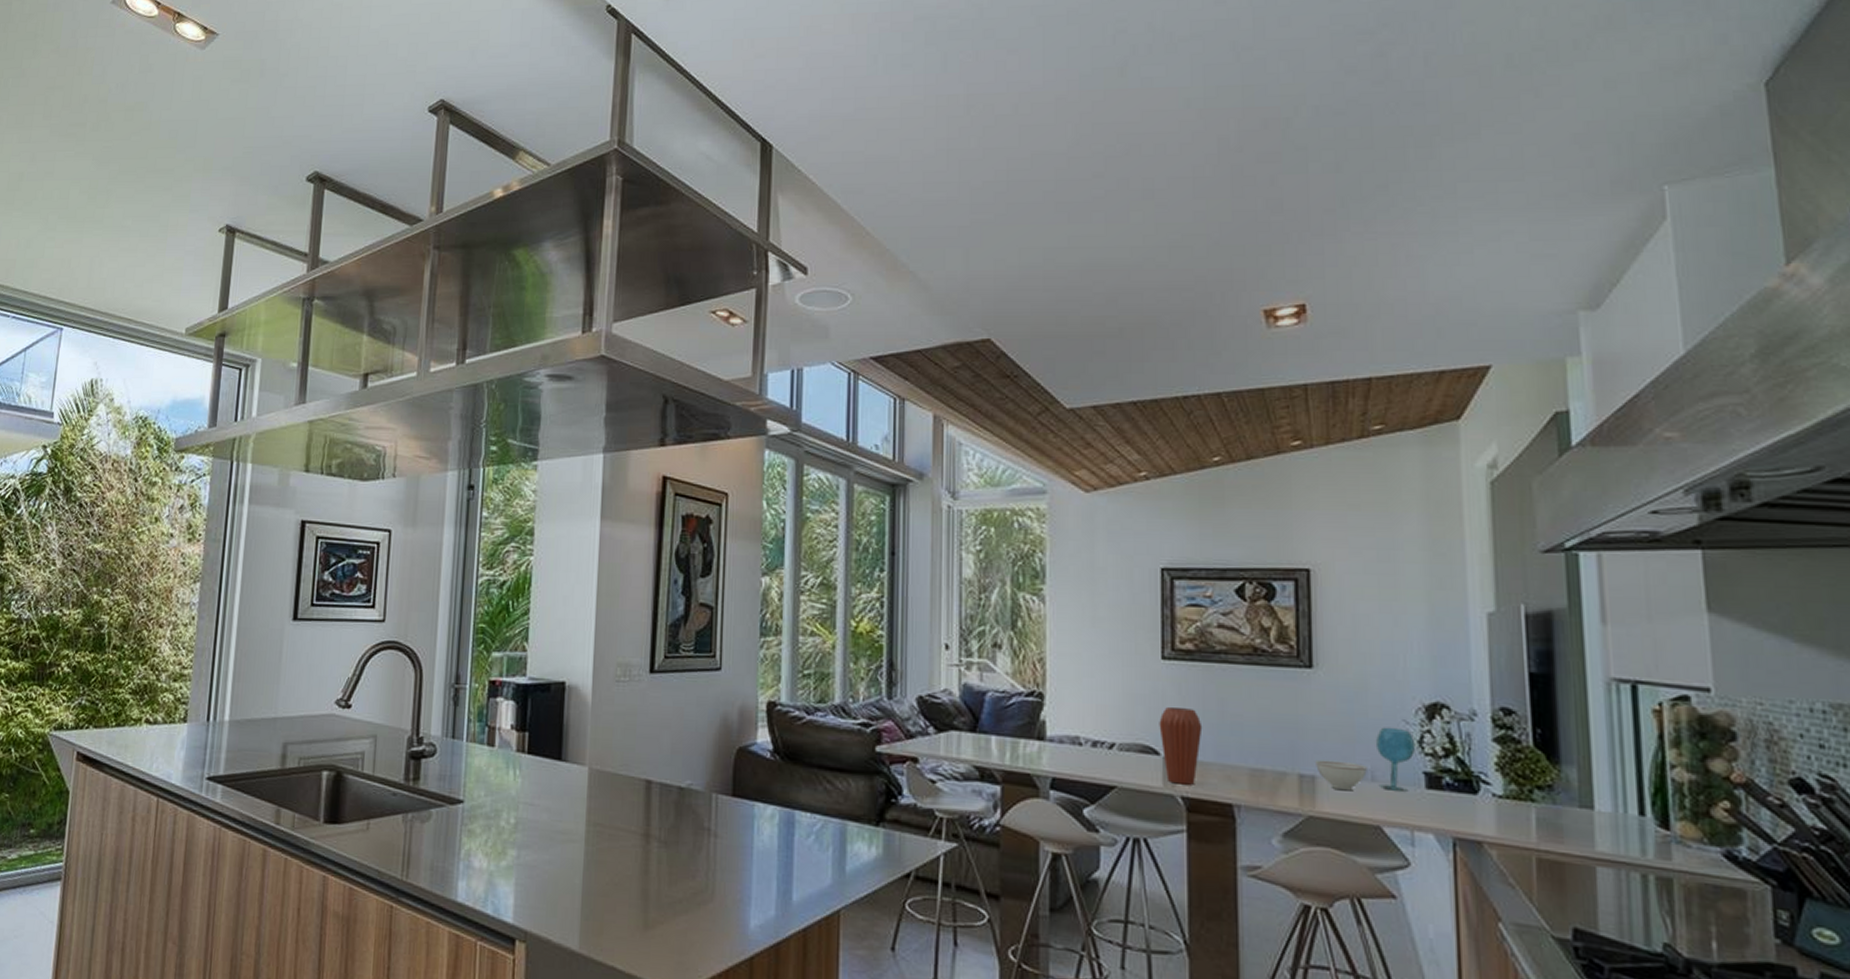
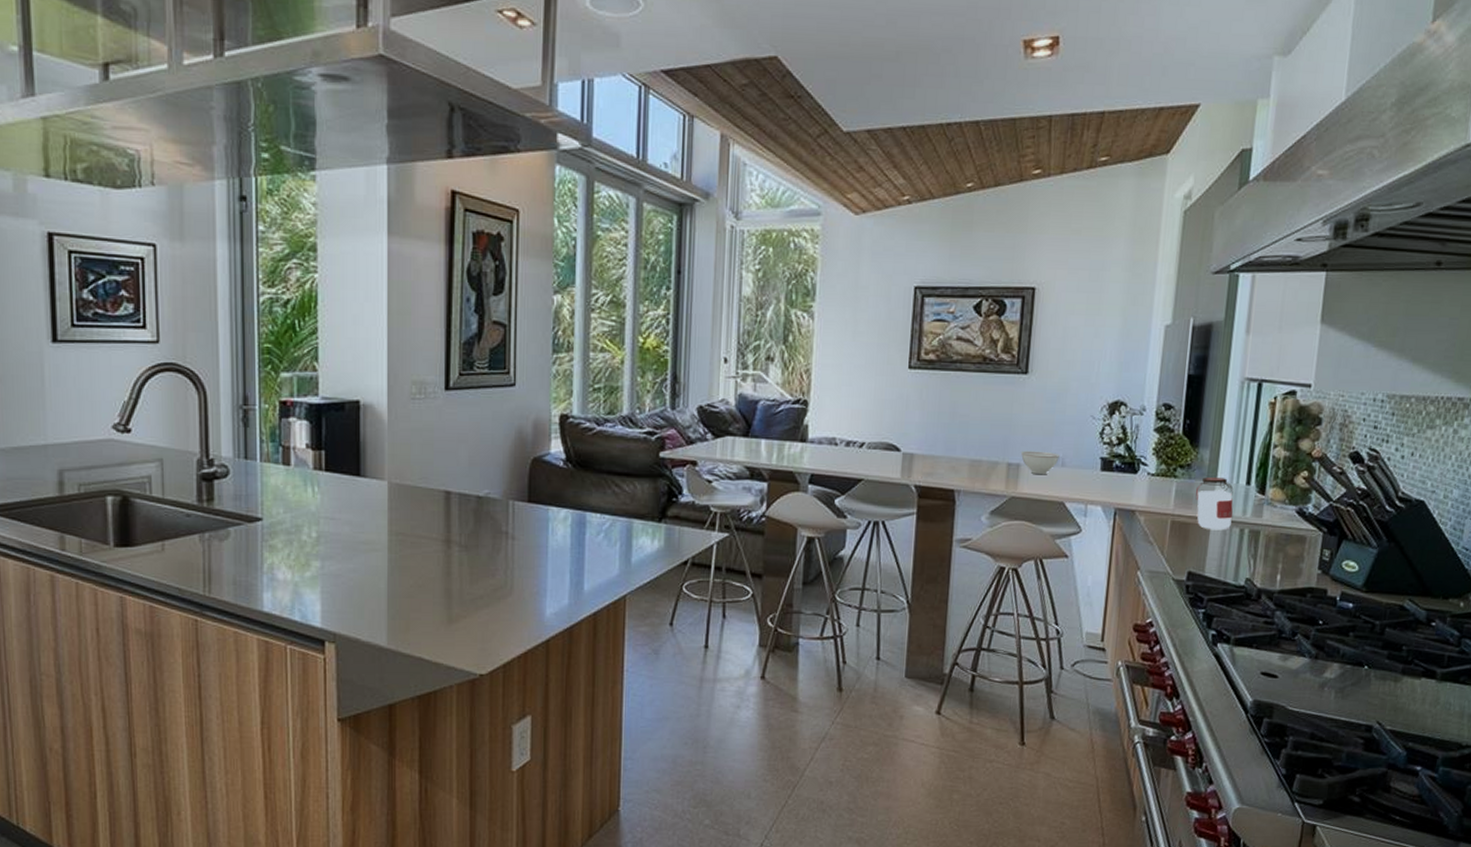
vase: present [1159,707,1203,785] -> none [901,410,937,475]
wine glass: present [1375,727,1416,793] -> none [1066,422,1098,475]
jar: none [1566,803,1628,875] -> present [1195,477,1234,531]

